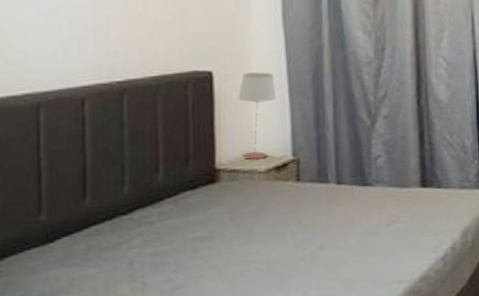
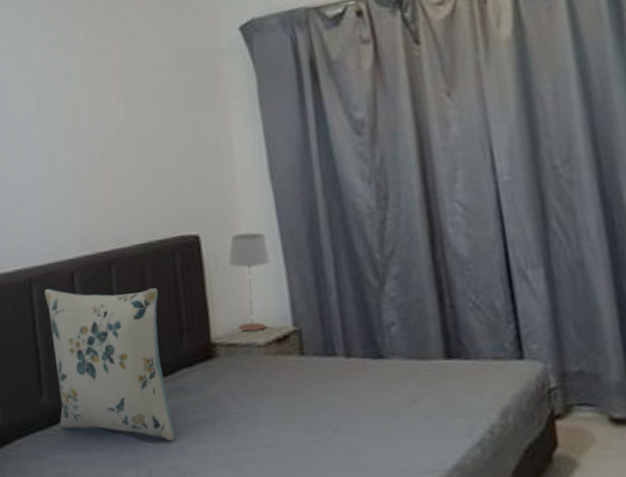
pillow: none [52,112,173,257] -> present [44,288,176,442]

